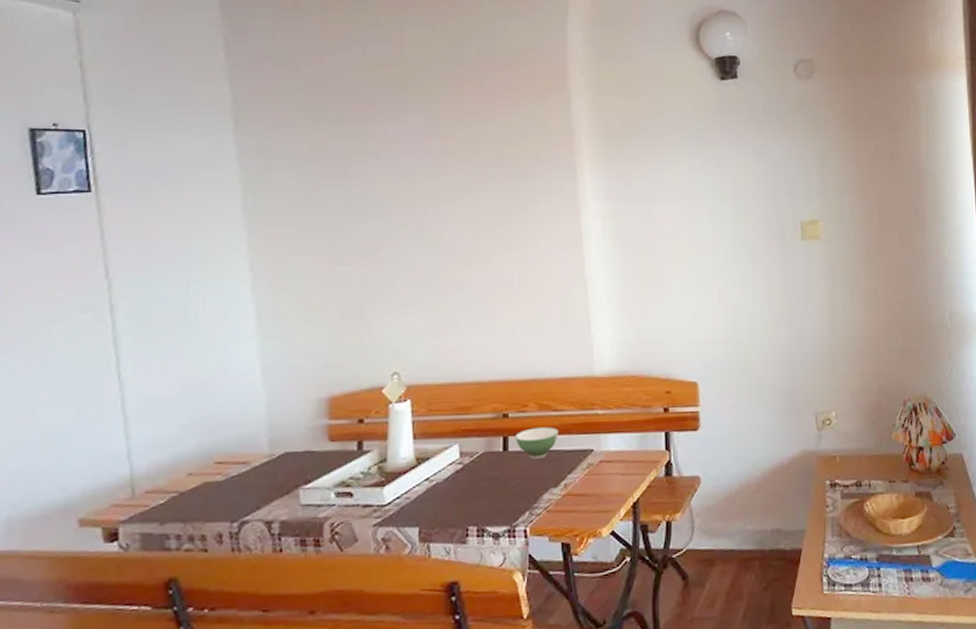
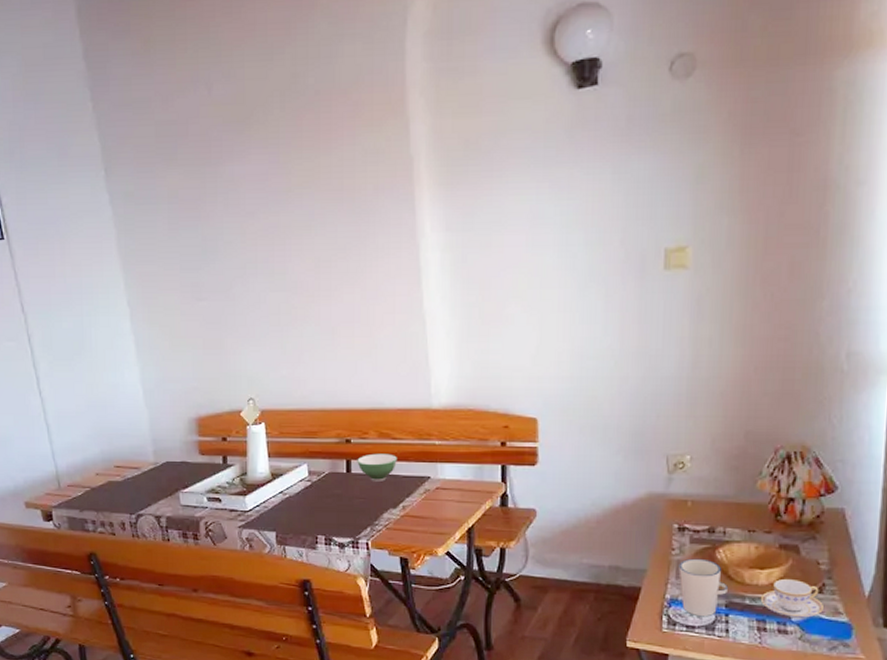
cup: none [833,513,877,574] -> present [679,558,728,617]
teacup: none [905,525,956,564] -> present [760,578,823,618]

